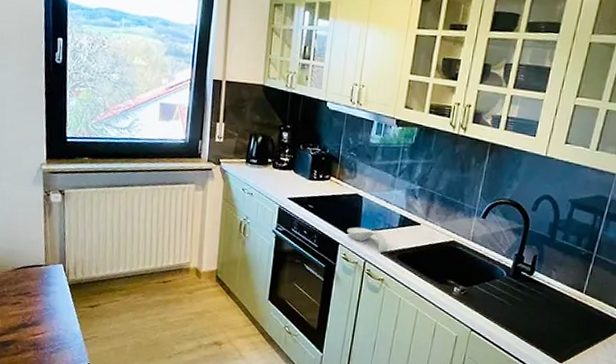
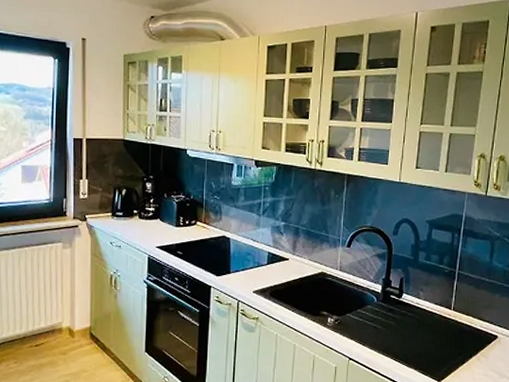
spoon rest: present [347,227,388,252] -> none [218,268,259,291]

